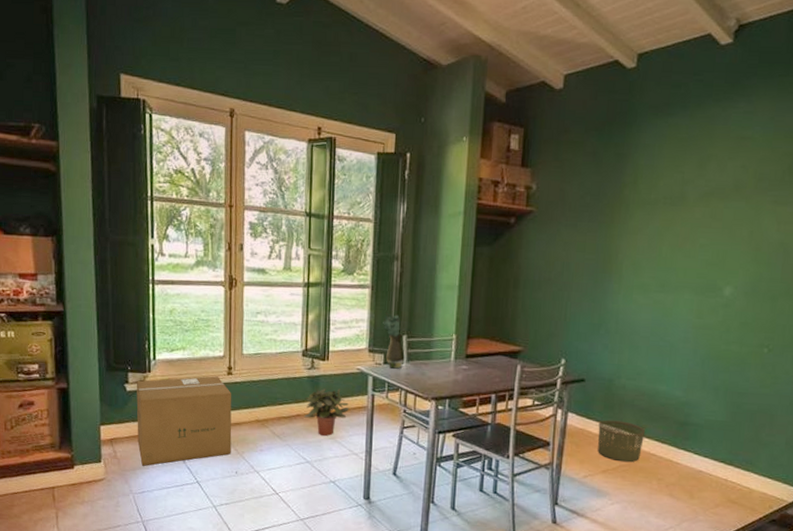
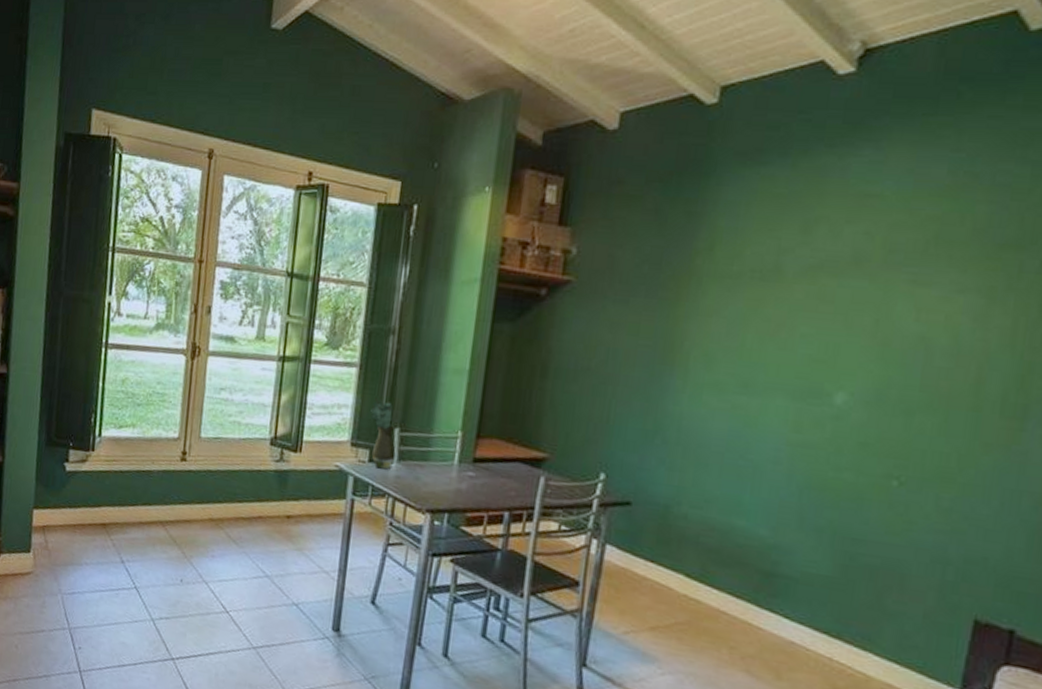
box: present [136,376,232,466] -> none [72,459,184,562]
potted plant: present [304,388,350,436] -> none [266,487,323,546]
basket: present [598,420,646,463] -> none [645,559,715,620]

